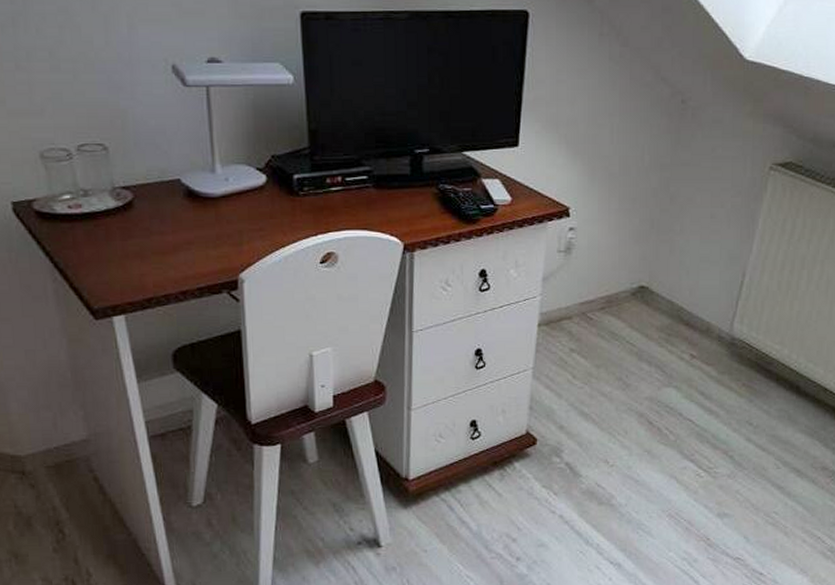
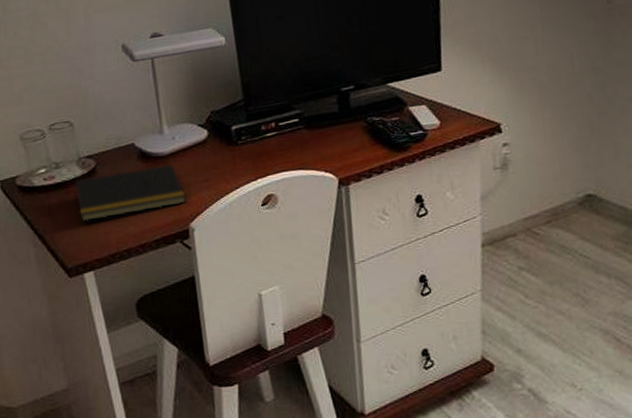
notepad: none [106,207,237,260] -> present [74,164,186,222]

